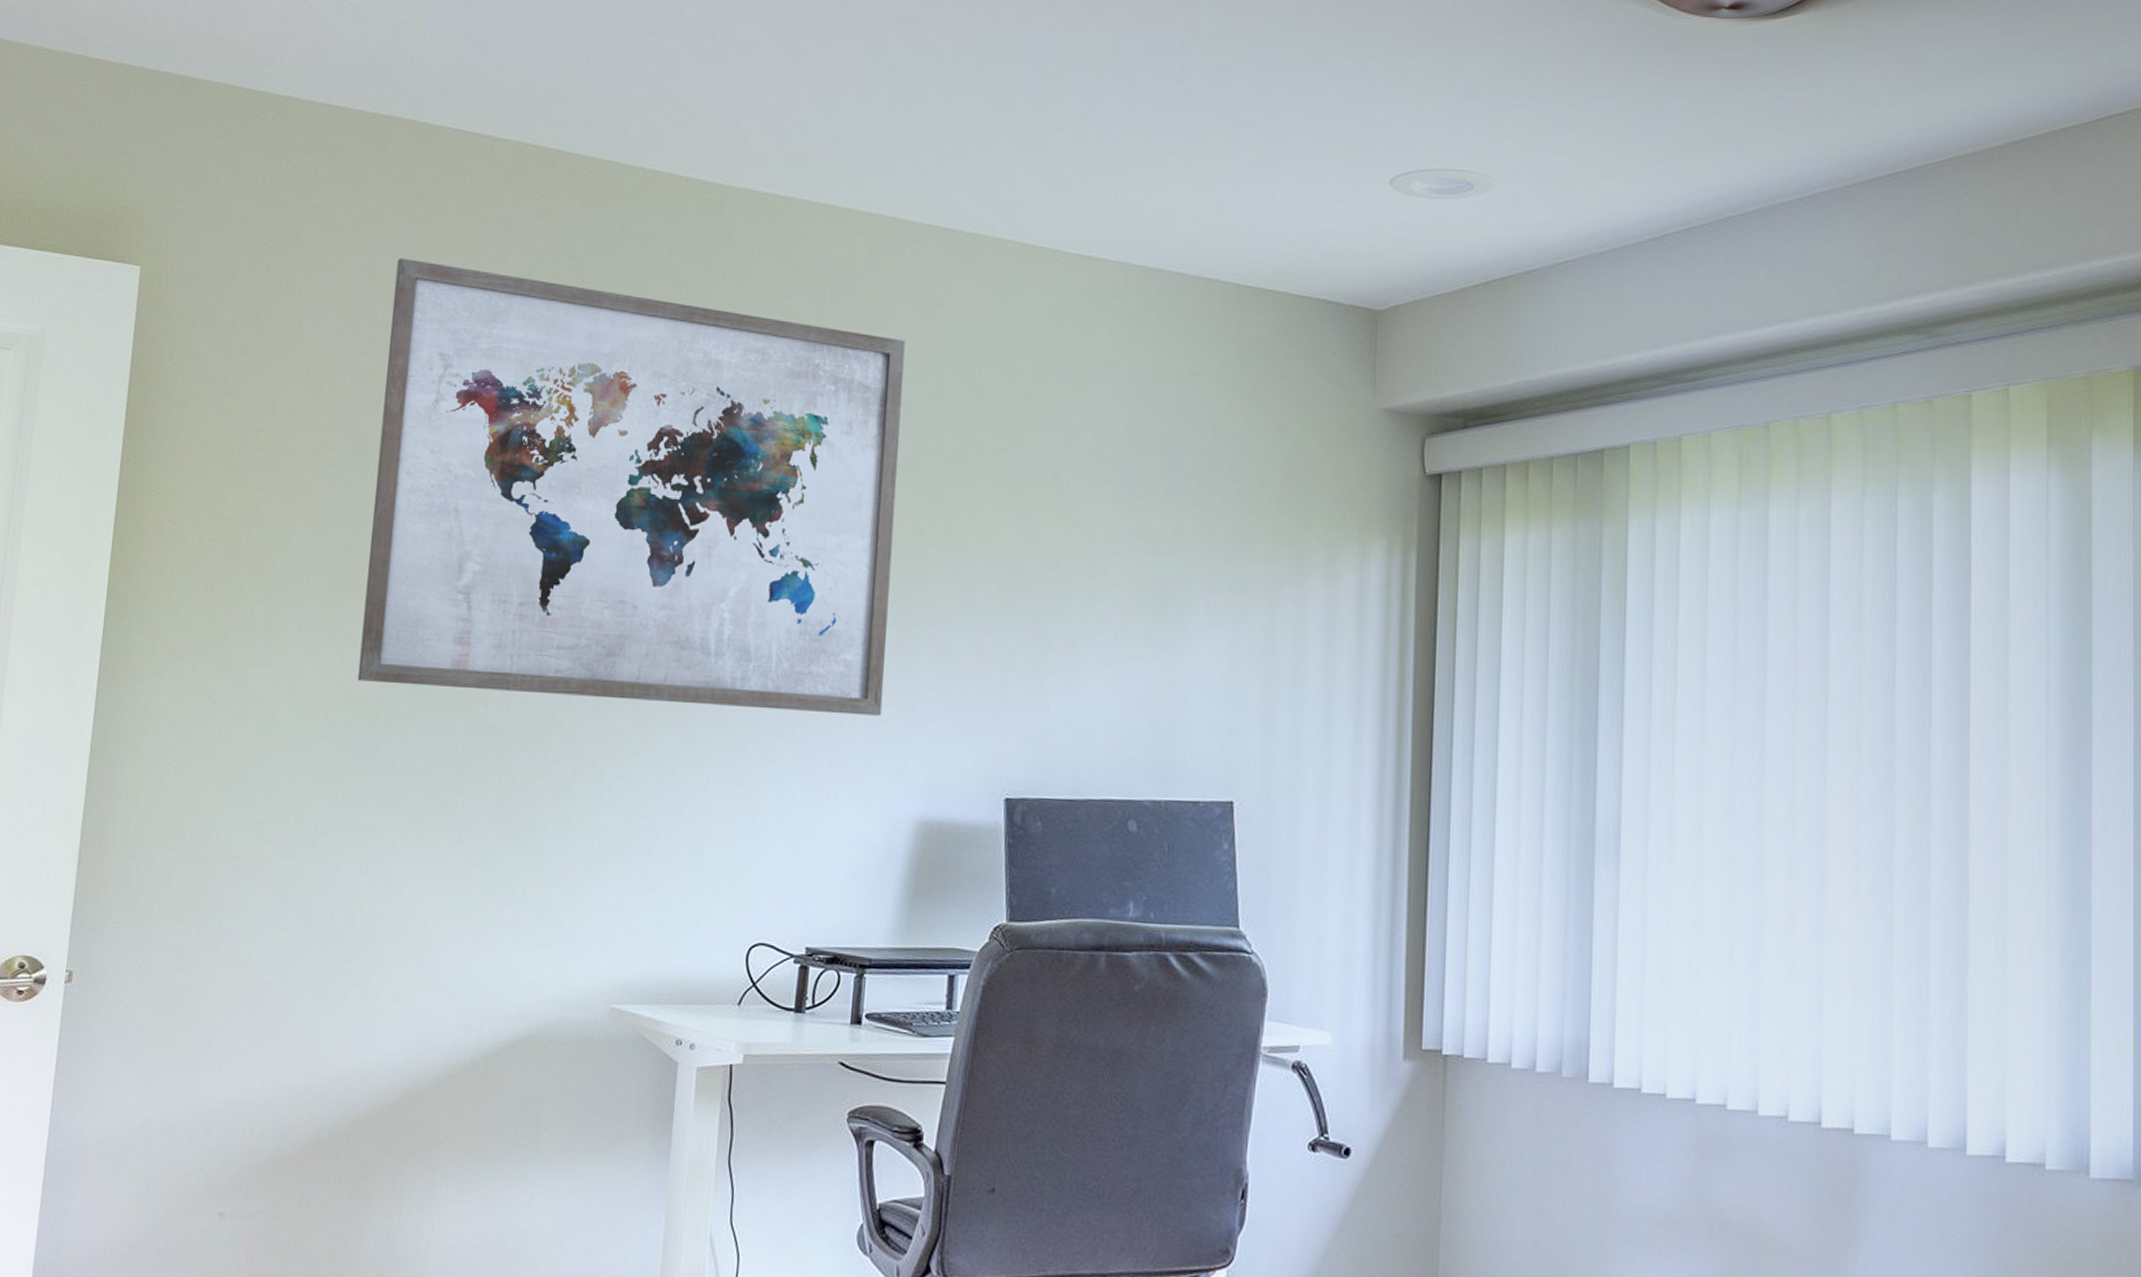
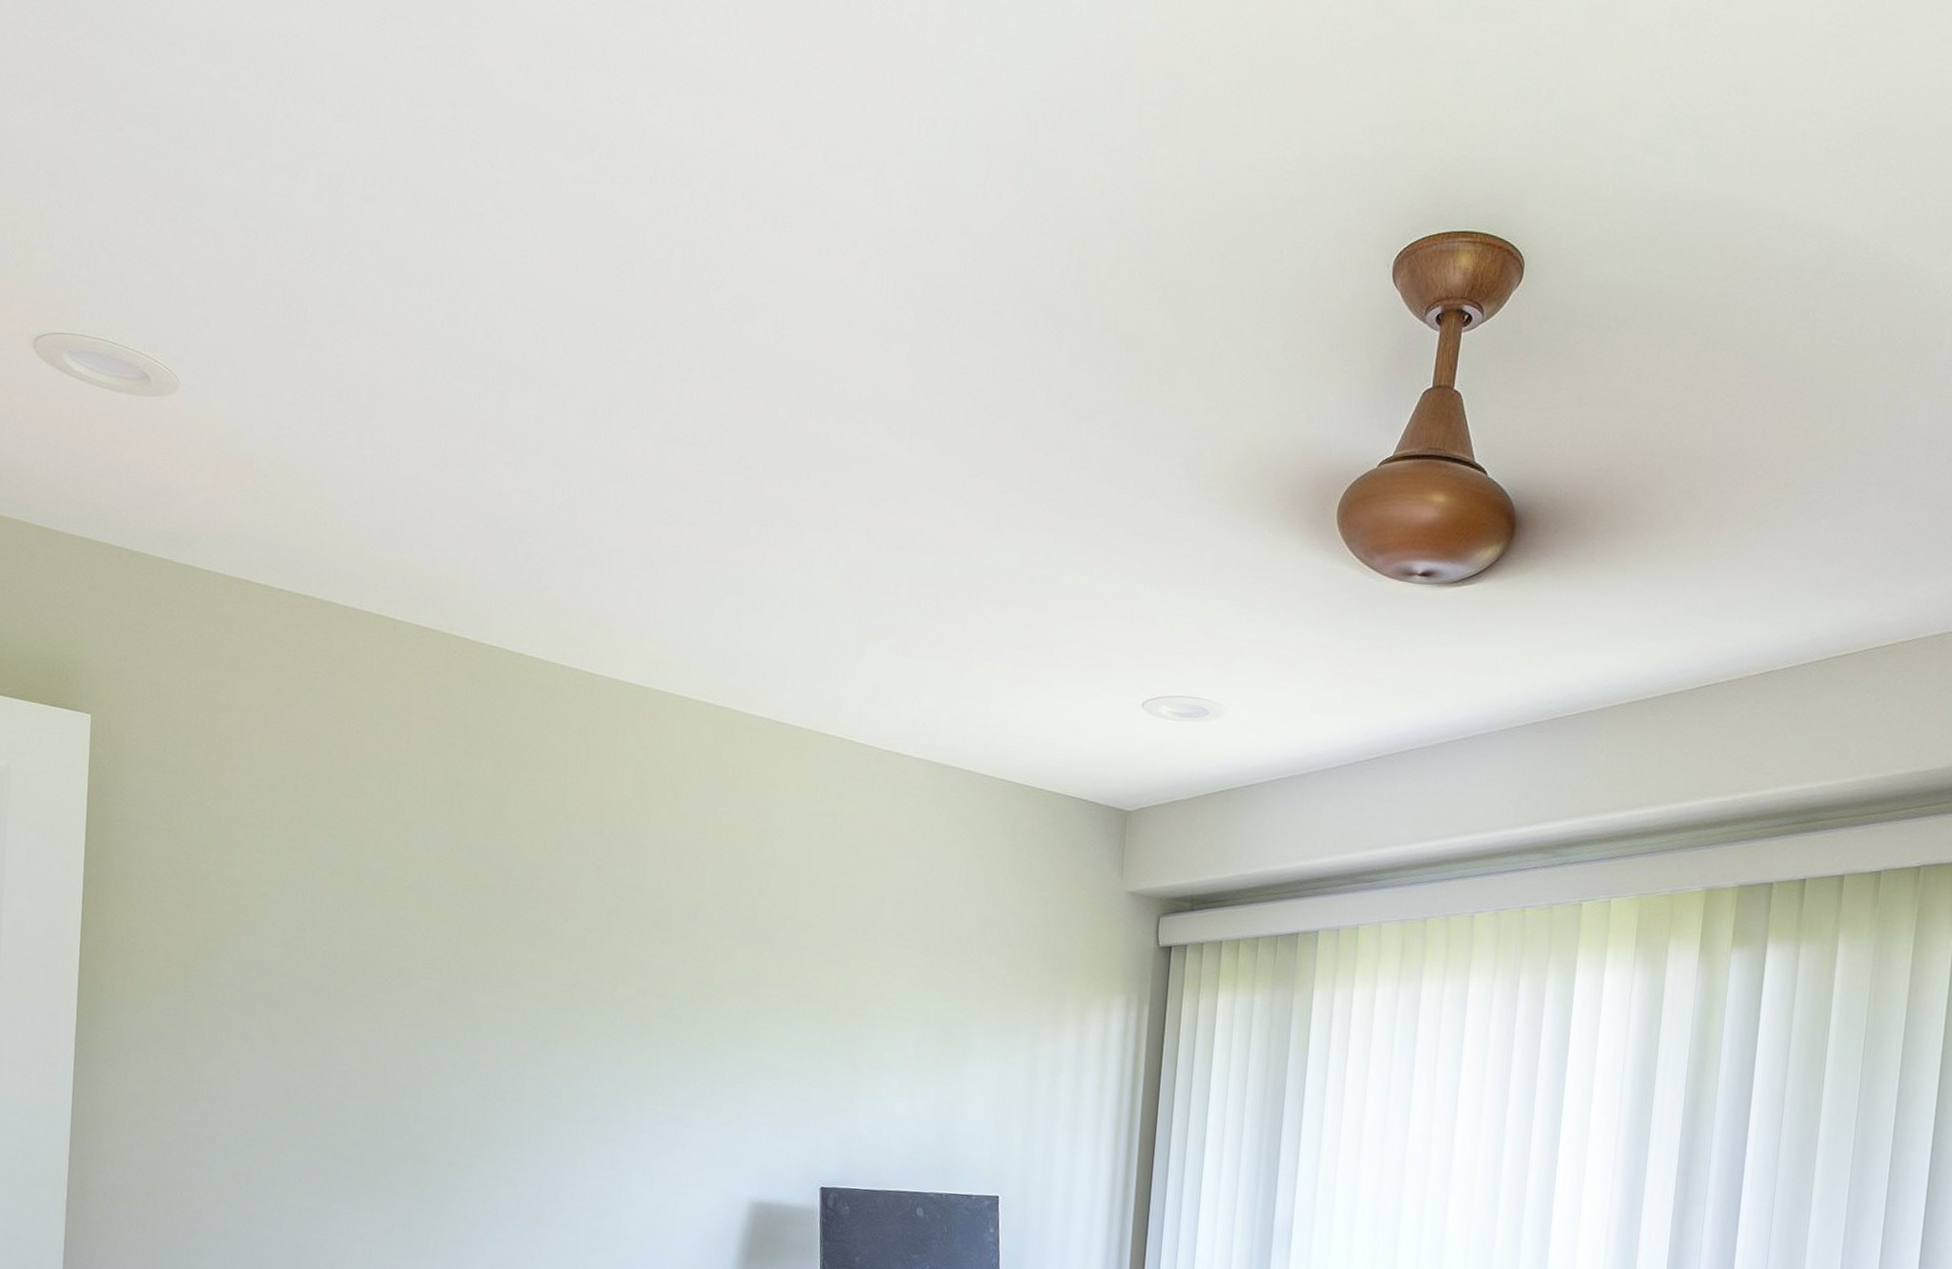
wall art: present [357,257,906,716] -> none [294,720,745,1119]

